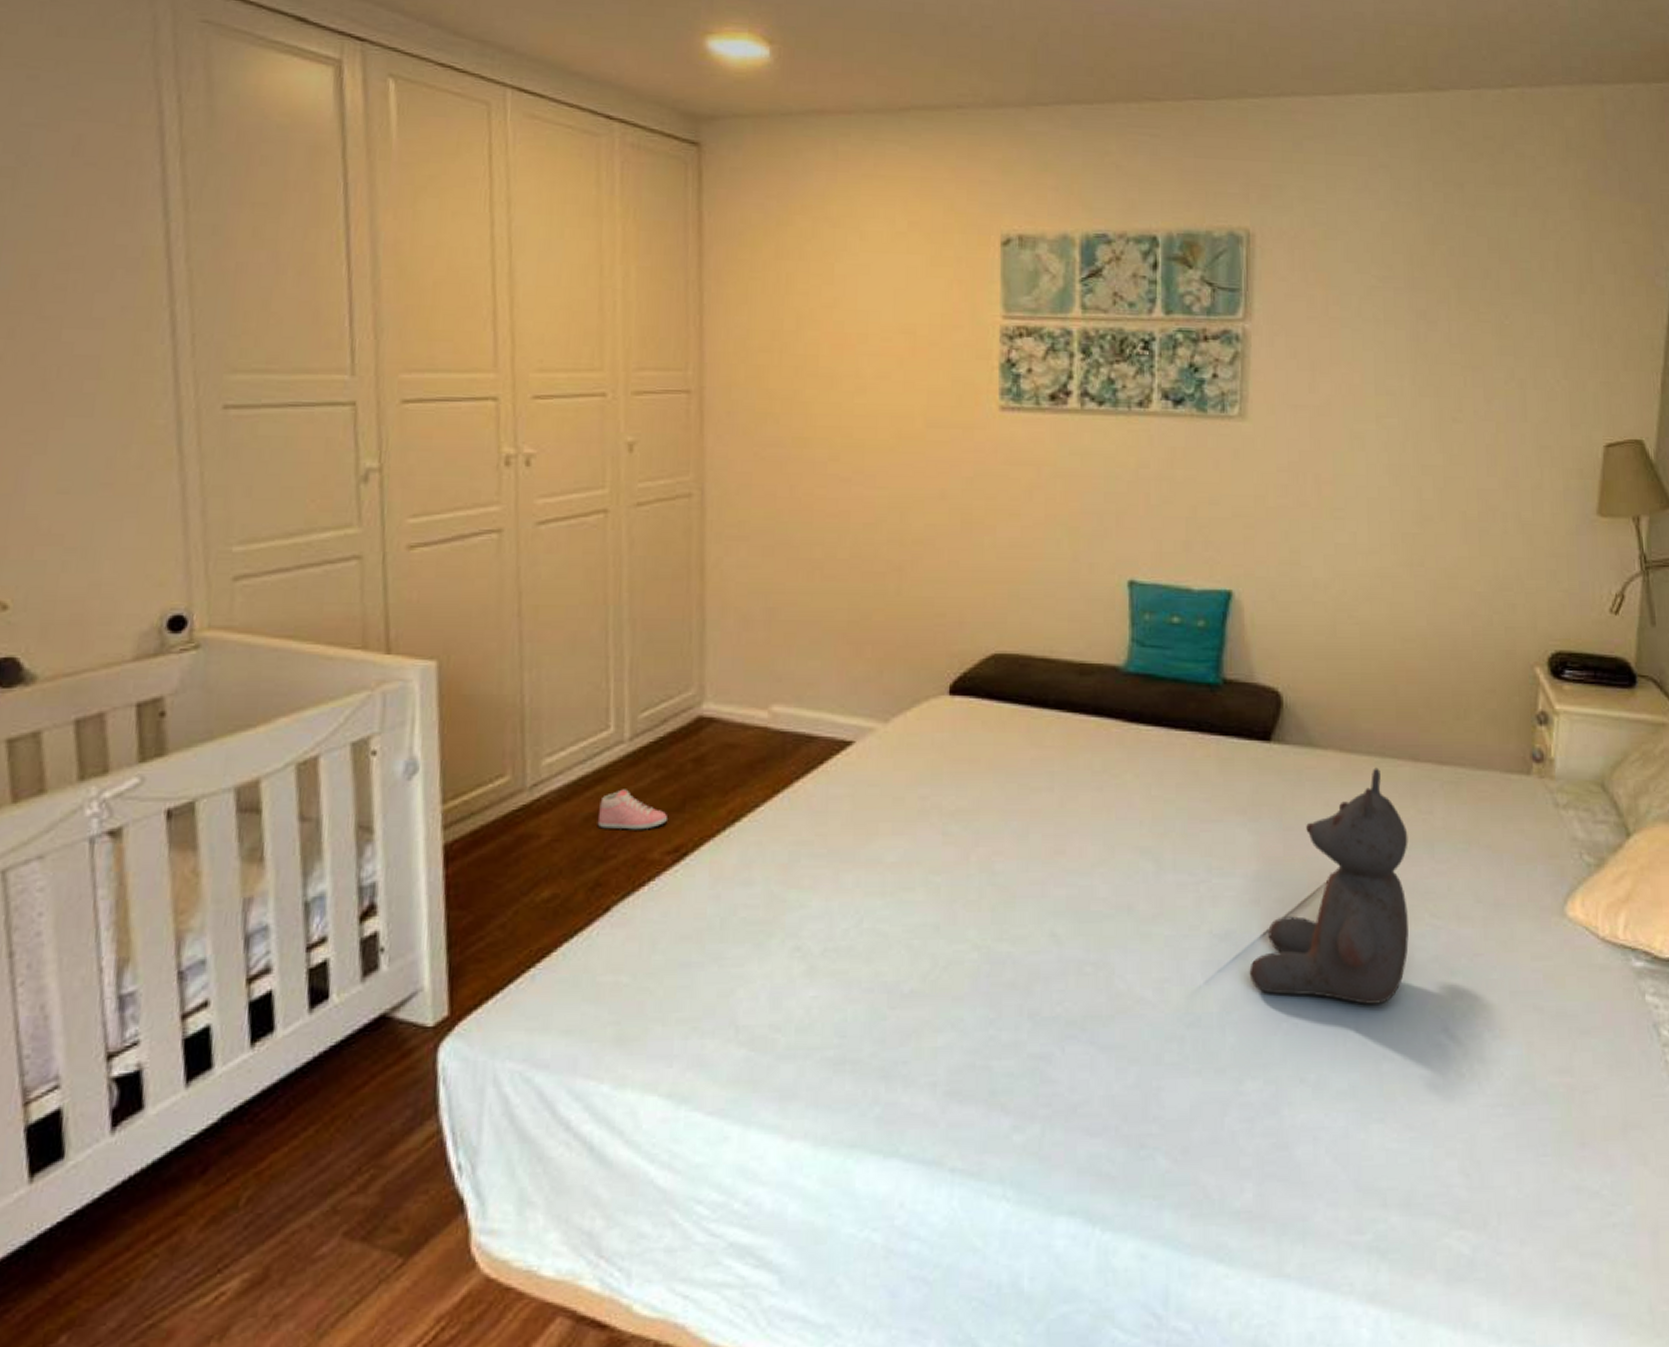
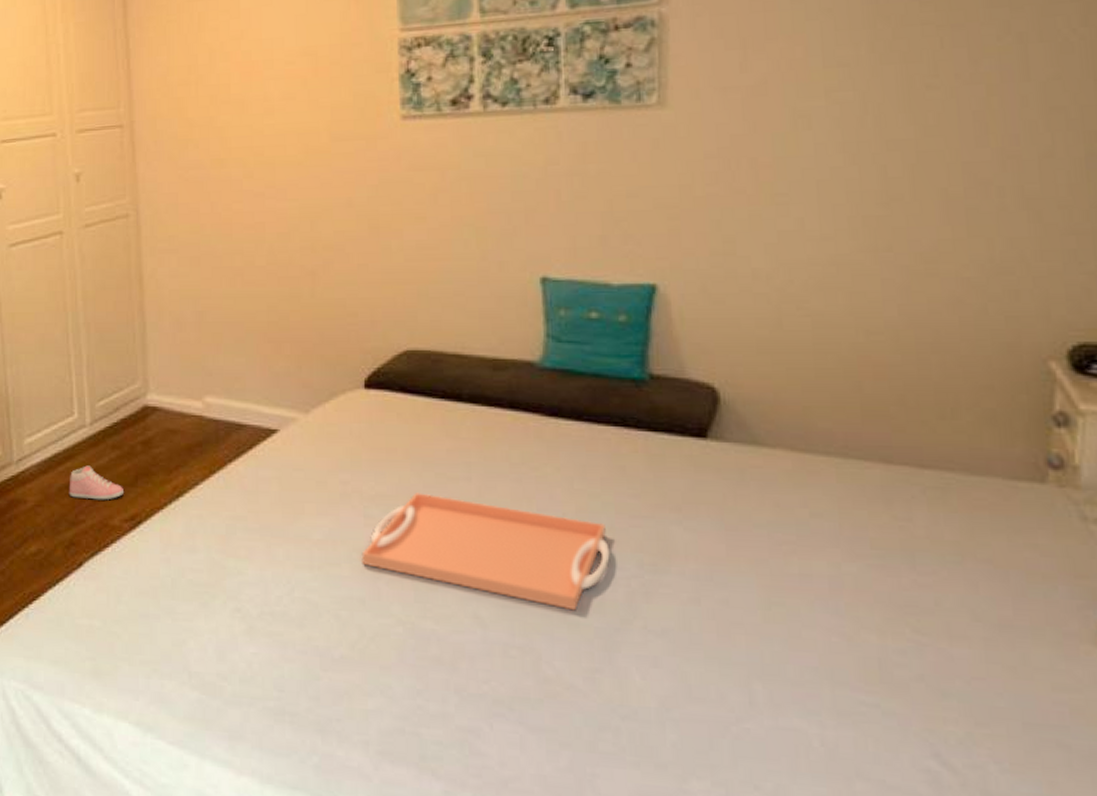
serving tray: none [938,806,1182,921] -> present [361,493,610,611]
teddy bear: present [1249,767,1409,1006] -> none [690,469,885,720]

